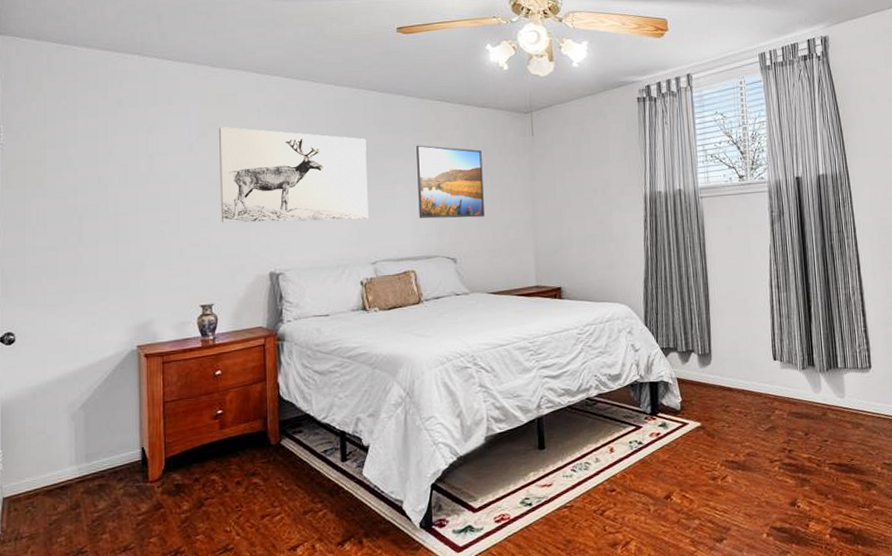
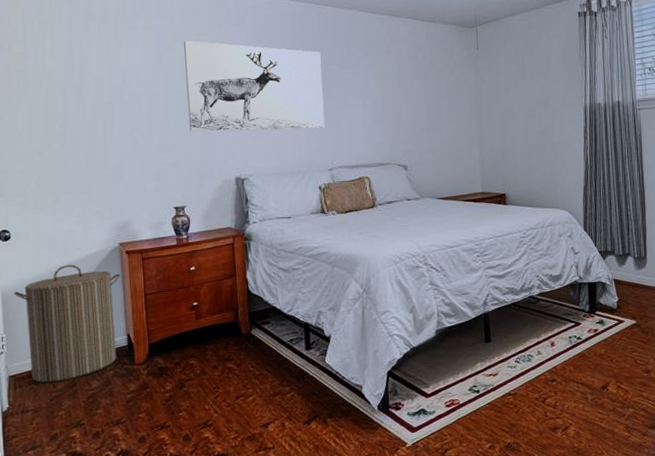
laundry hamper: none [15,370,137,505] -> present [14,265,120,383]
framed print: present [416,145,484,219] -> none [368,58,433,129]

